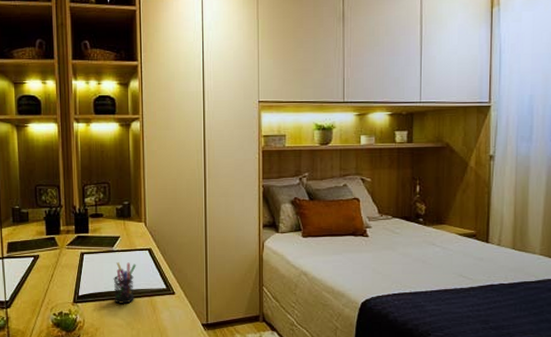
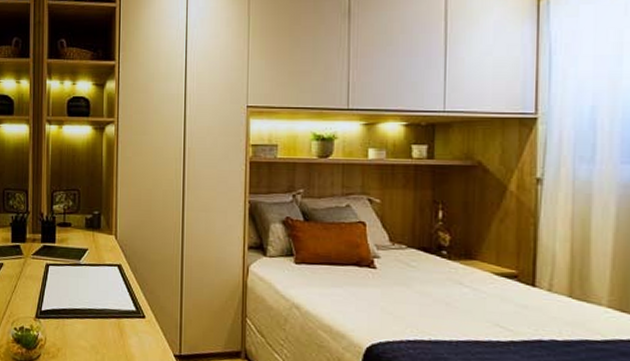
pen holder: present [113,262,137,304] -> none [78,277,105,324]

